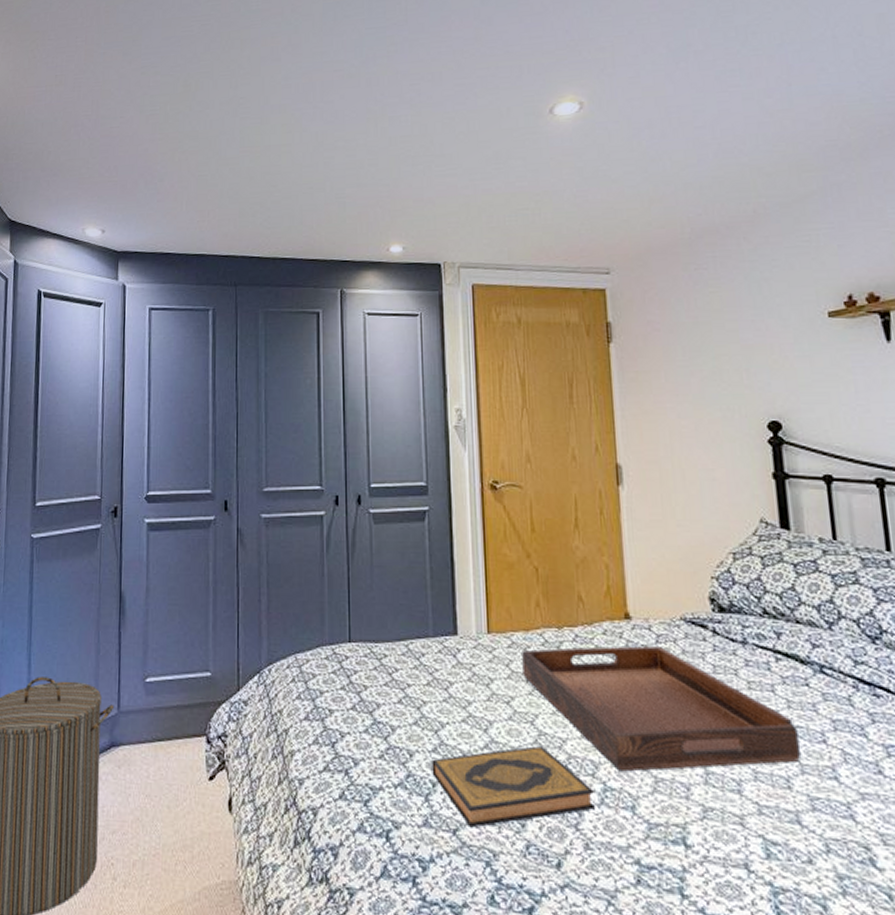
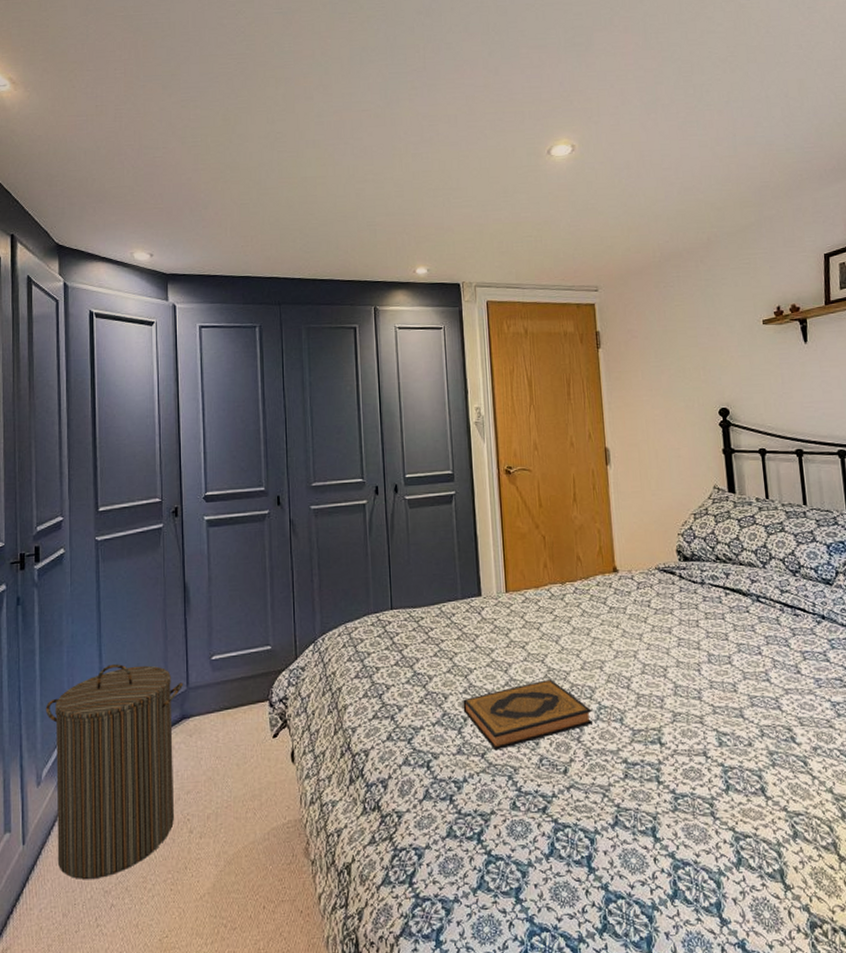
serving tray: present [522,646,800,772] -> none [533,592,743,693]

